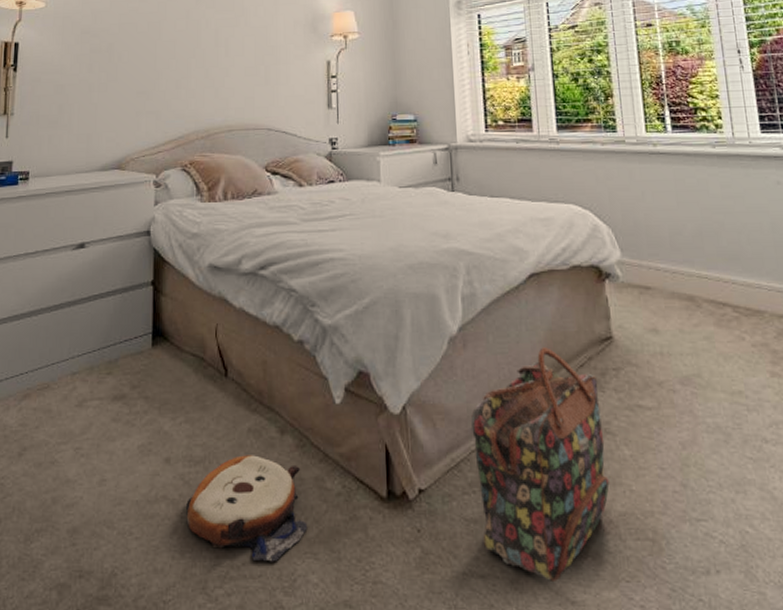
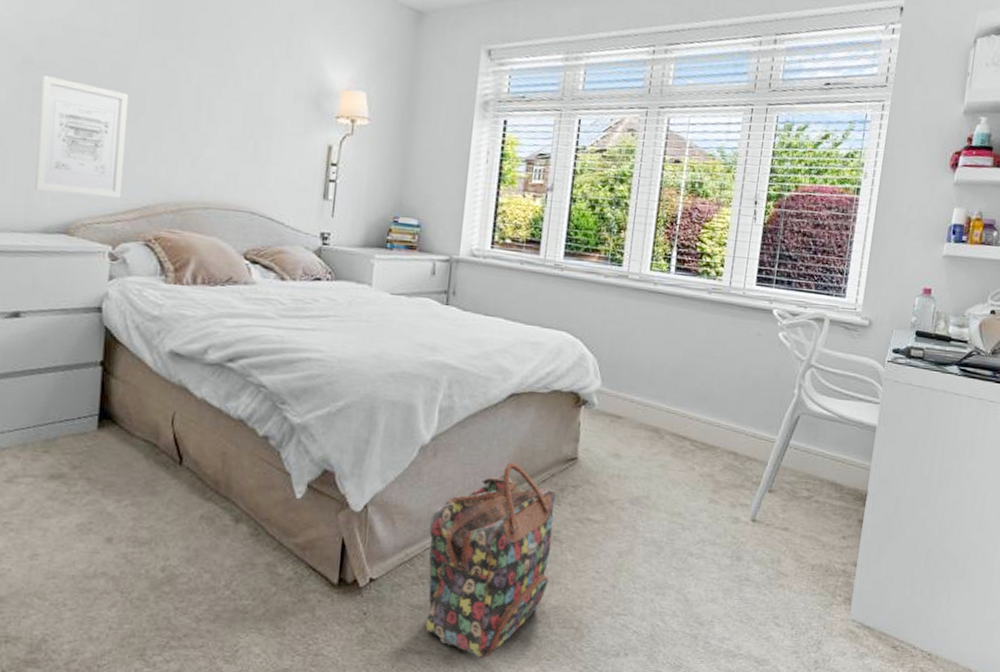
wall art: none [94,40,163,136] -> present [35,75,129,198]
plush toy: present [186,455,308,562] -> none [127,539,255,635]

